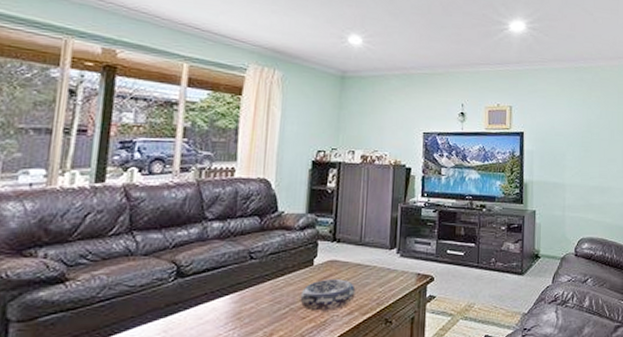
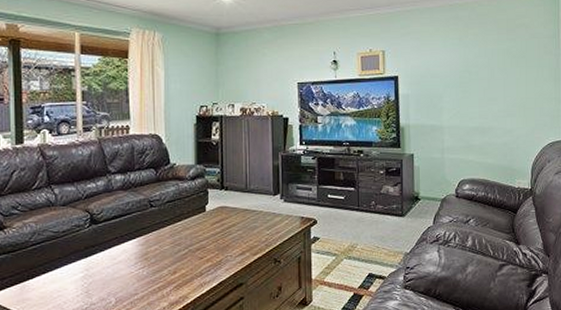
decorative bowl: present [300,279,356,311] -> none [197,223,245,252]

